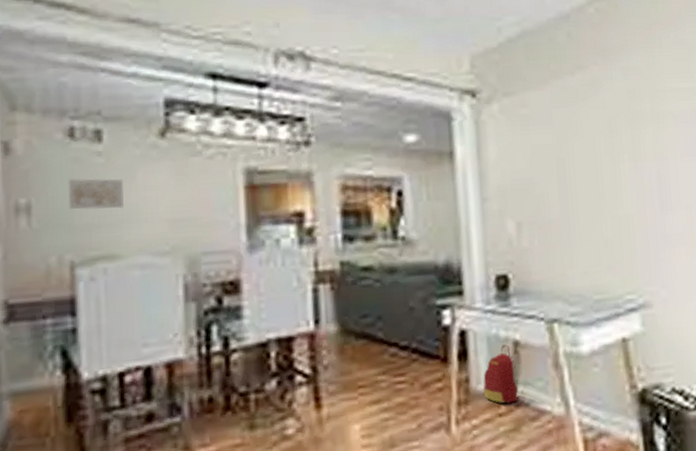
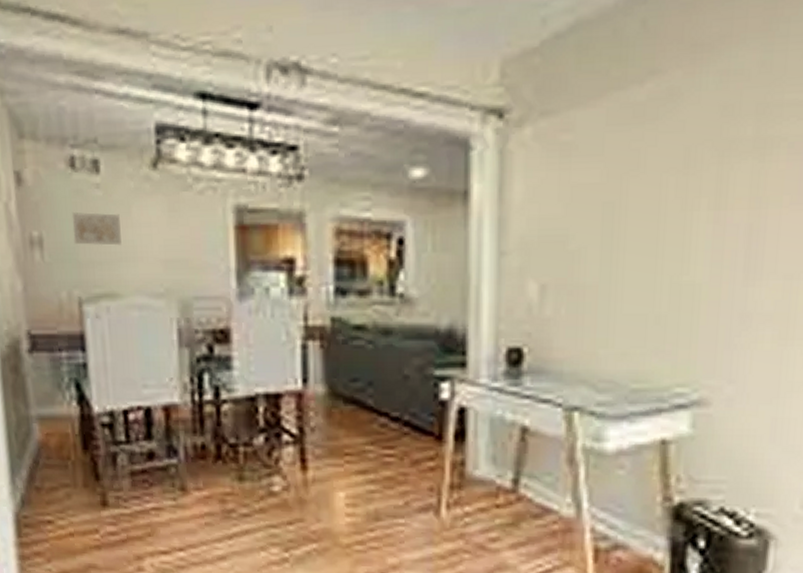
backpack: present [483,344,520,404] -> none [480,429,523,495]

